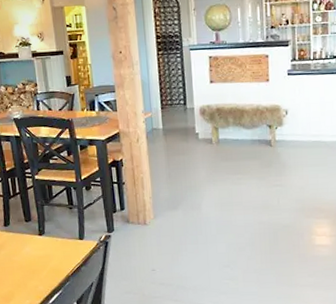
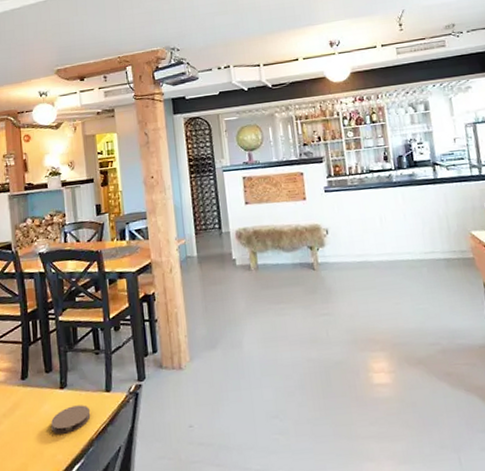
coaster: none [32,249,67,271] -> present [51,405,91,434]

